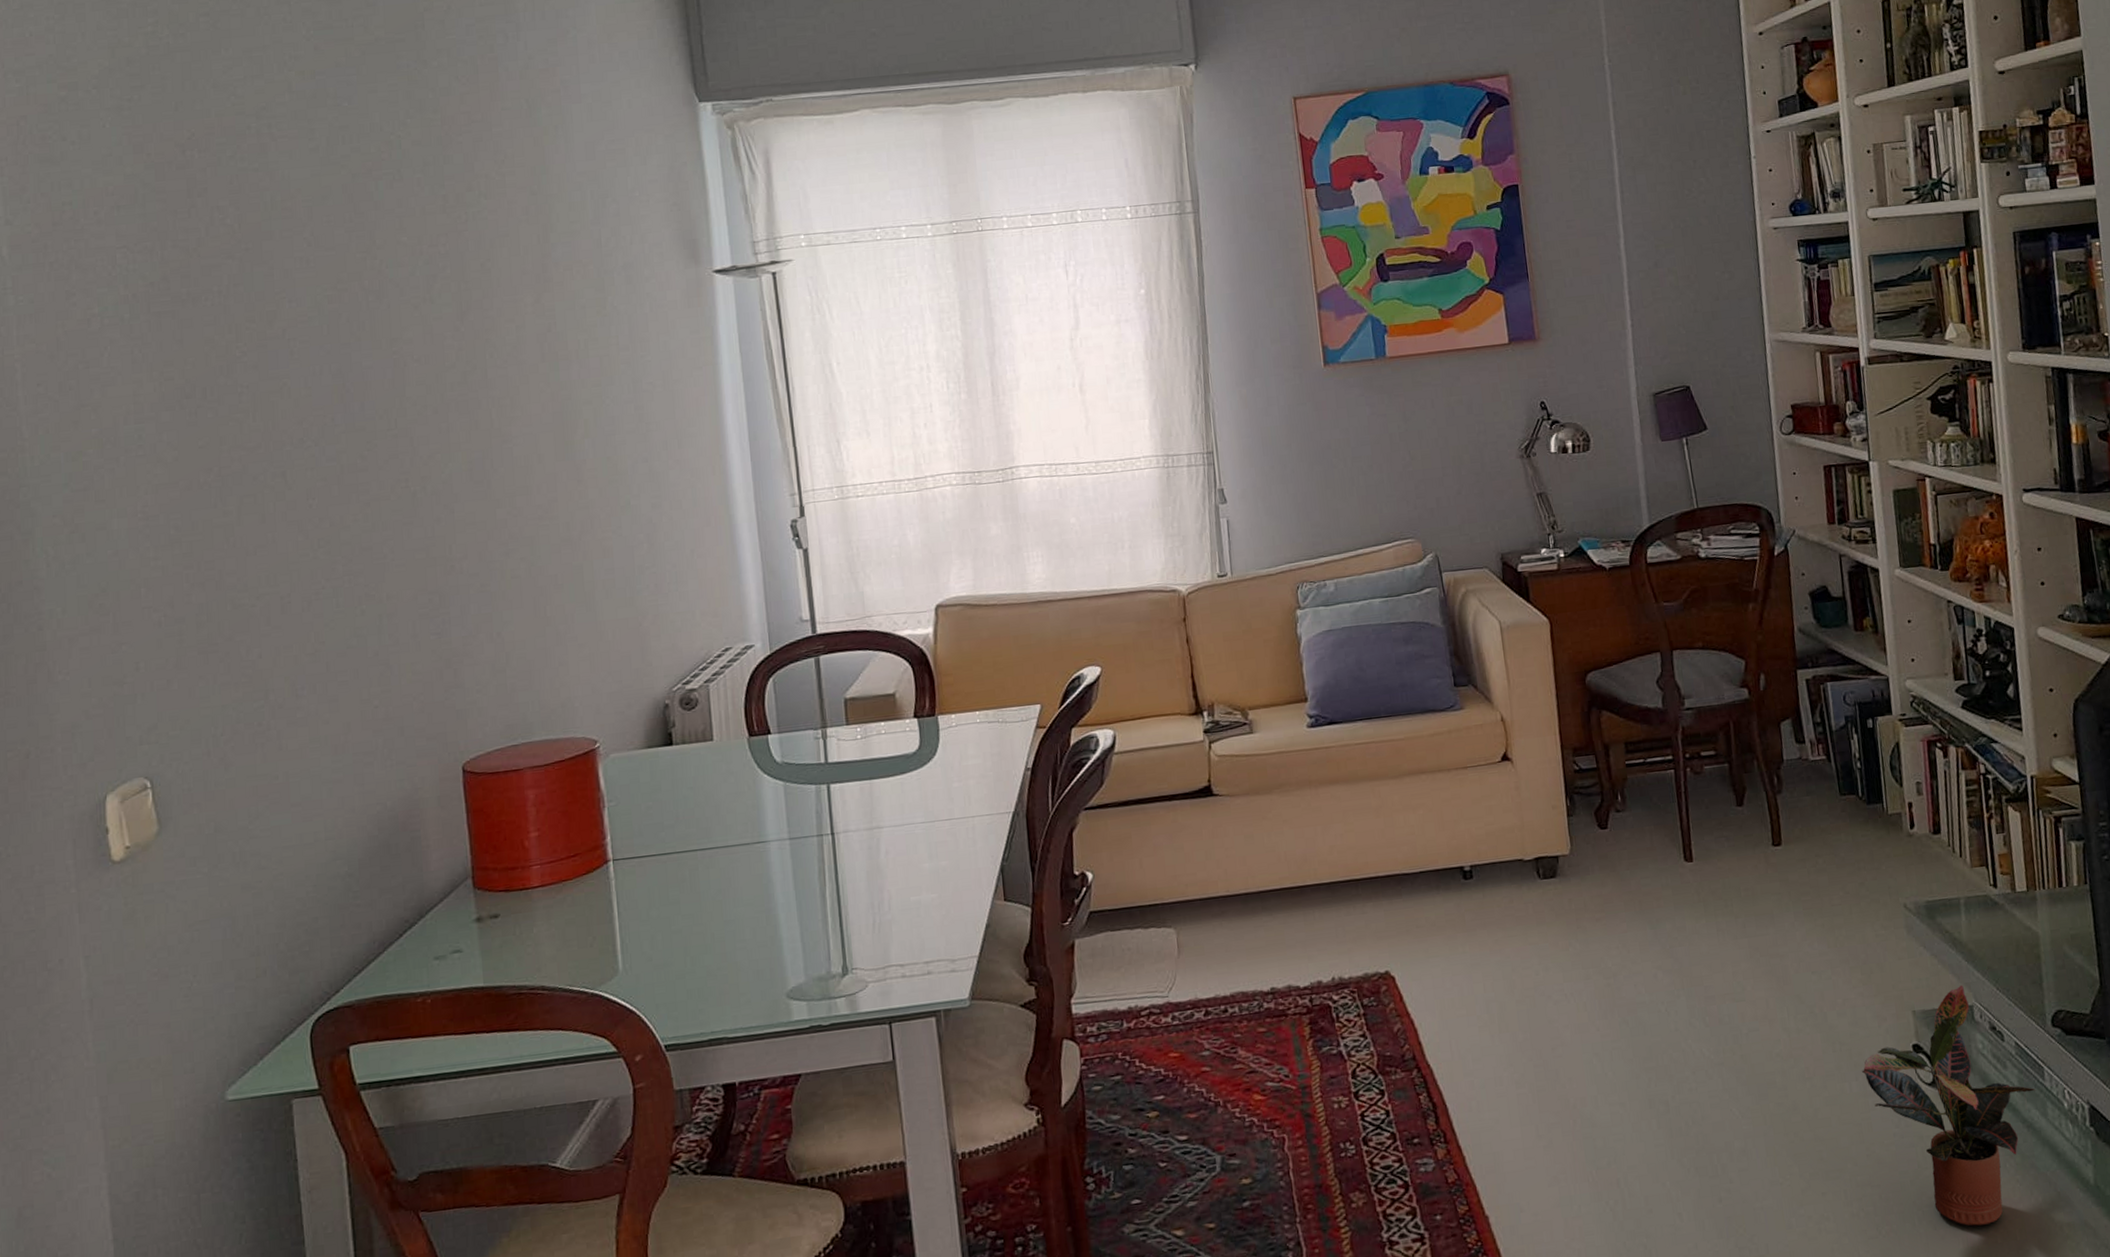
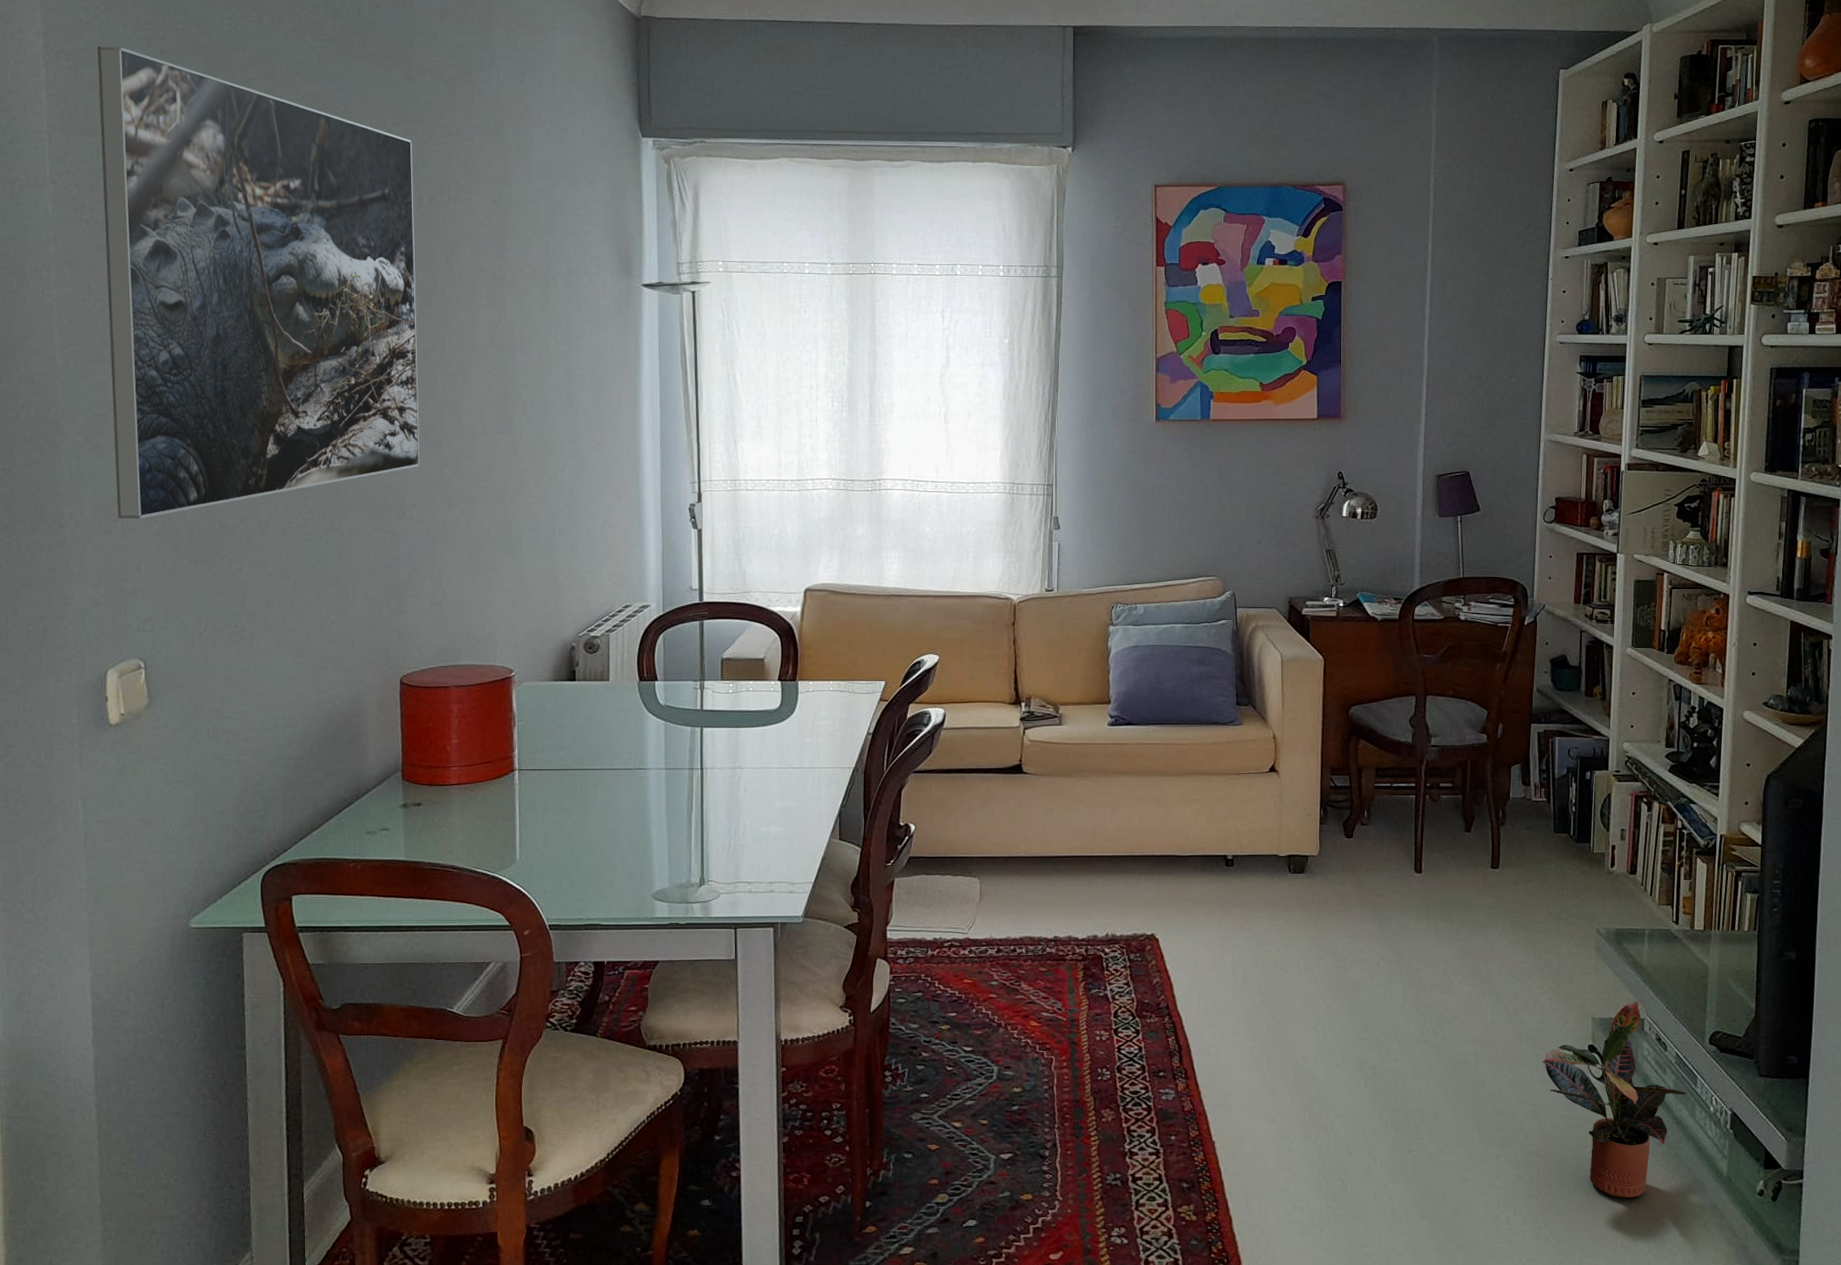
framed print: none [52,59,467,612] -> present [97,46,420,519]

